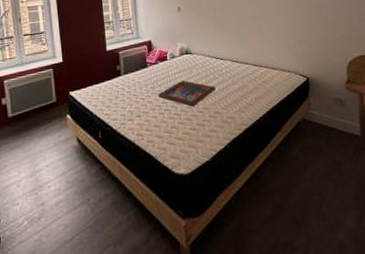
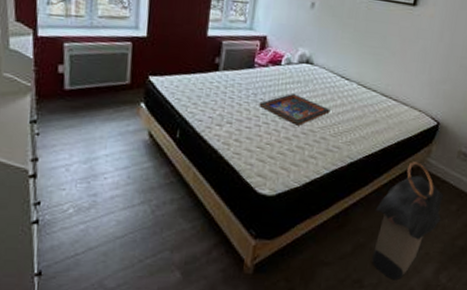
laundry hamper: none [280,116,343,237] -> present [372,162,444,281]

